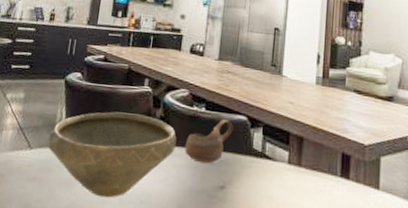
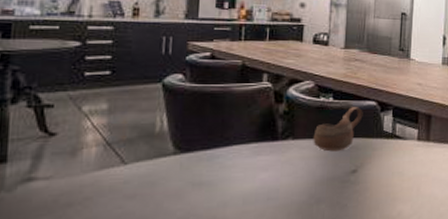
bowl: present [48,112,177,198] -> none [148,112,303,202]

